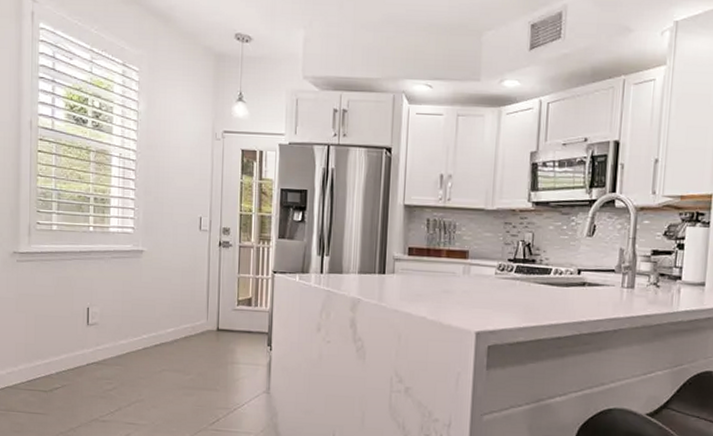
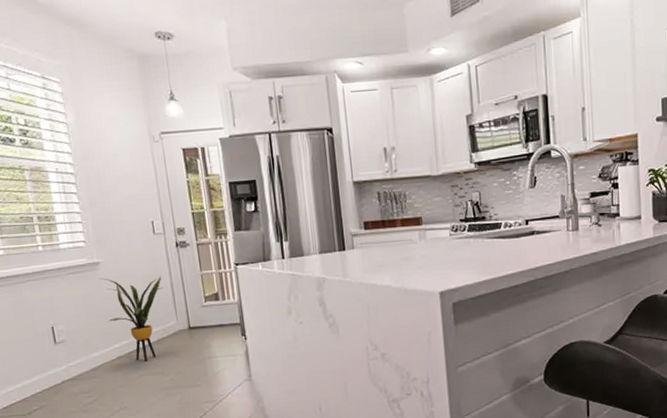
house plant: none [141,266,200,357] -> present [100,276,163,362]

